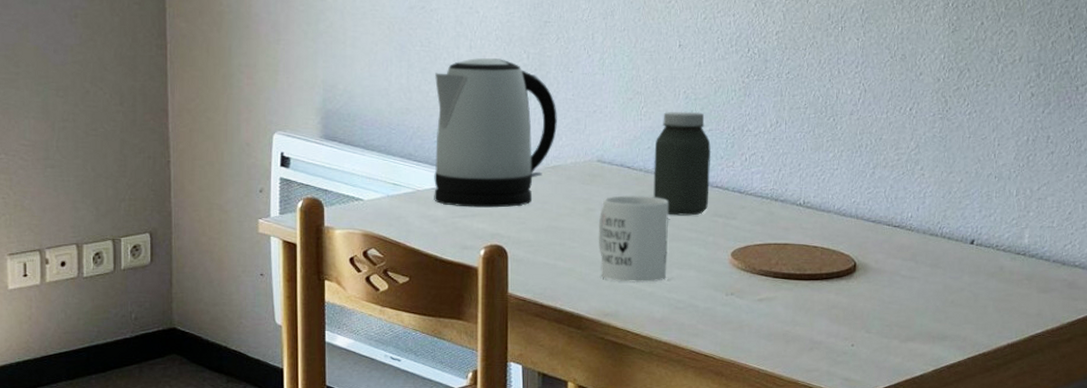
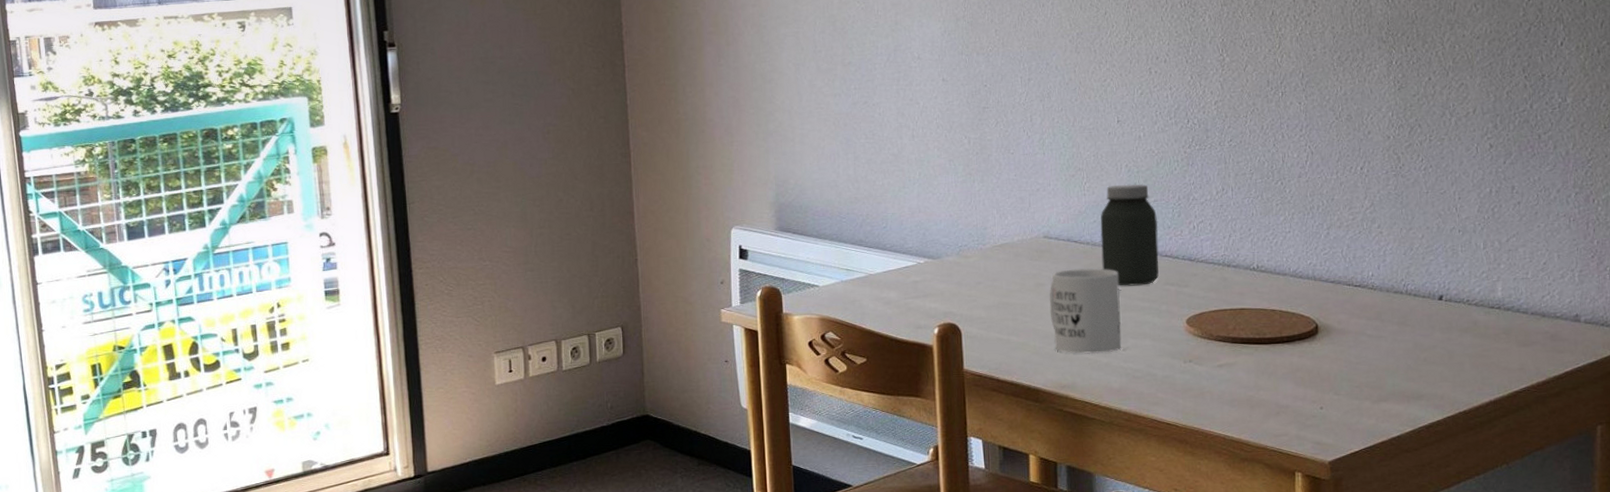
kettle: present [434,58,557,208] -> none [881,145,1002,288]

